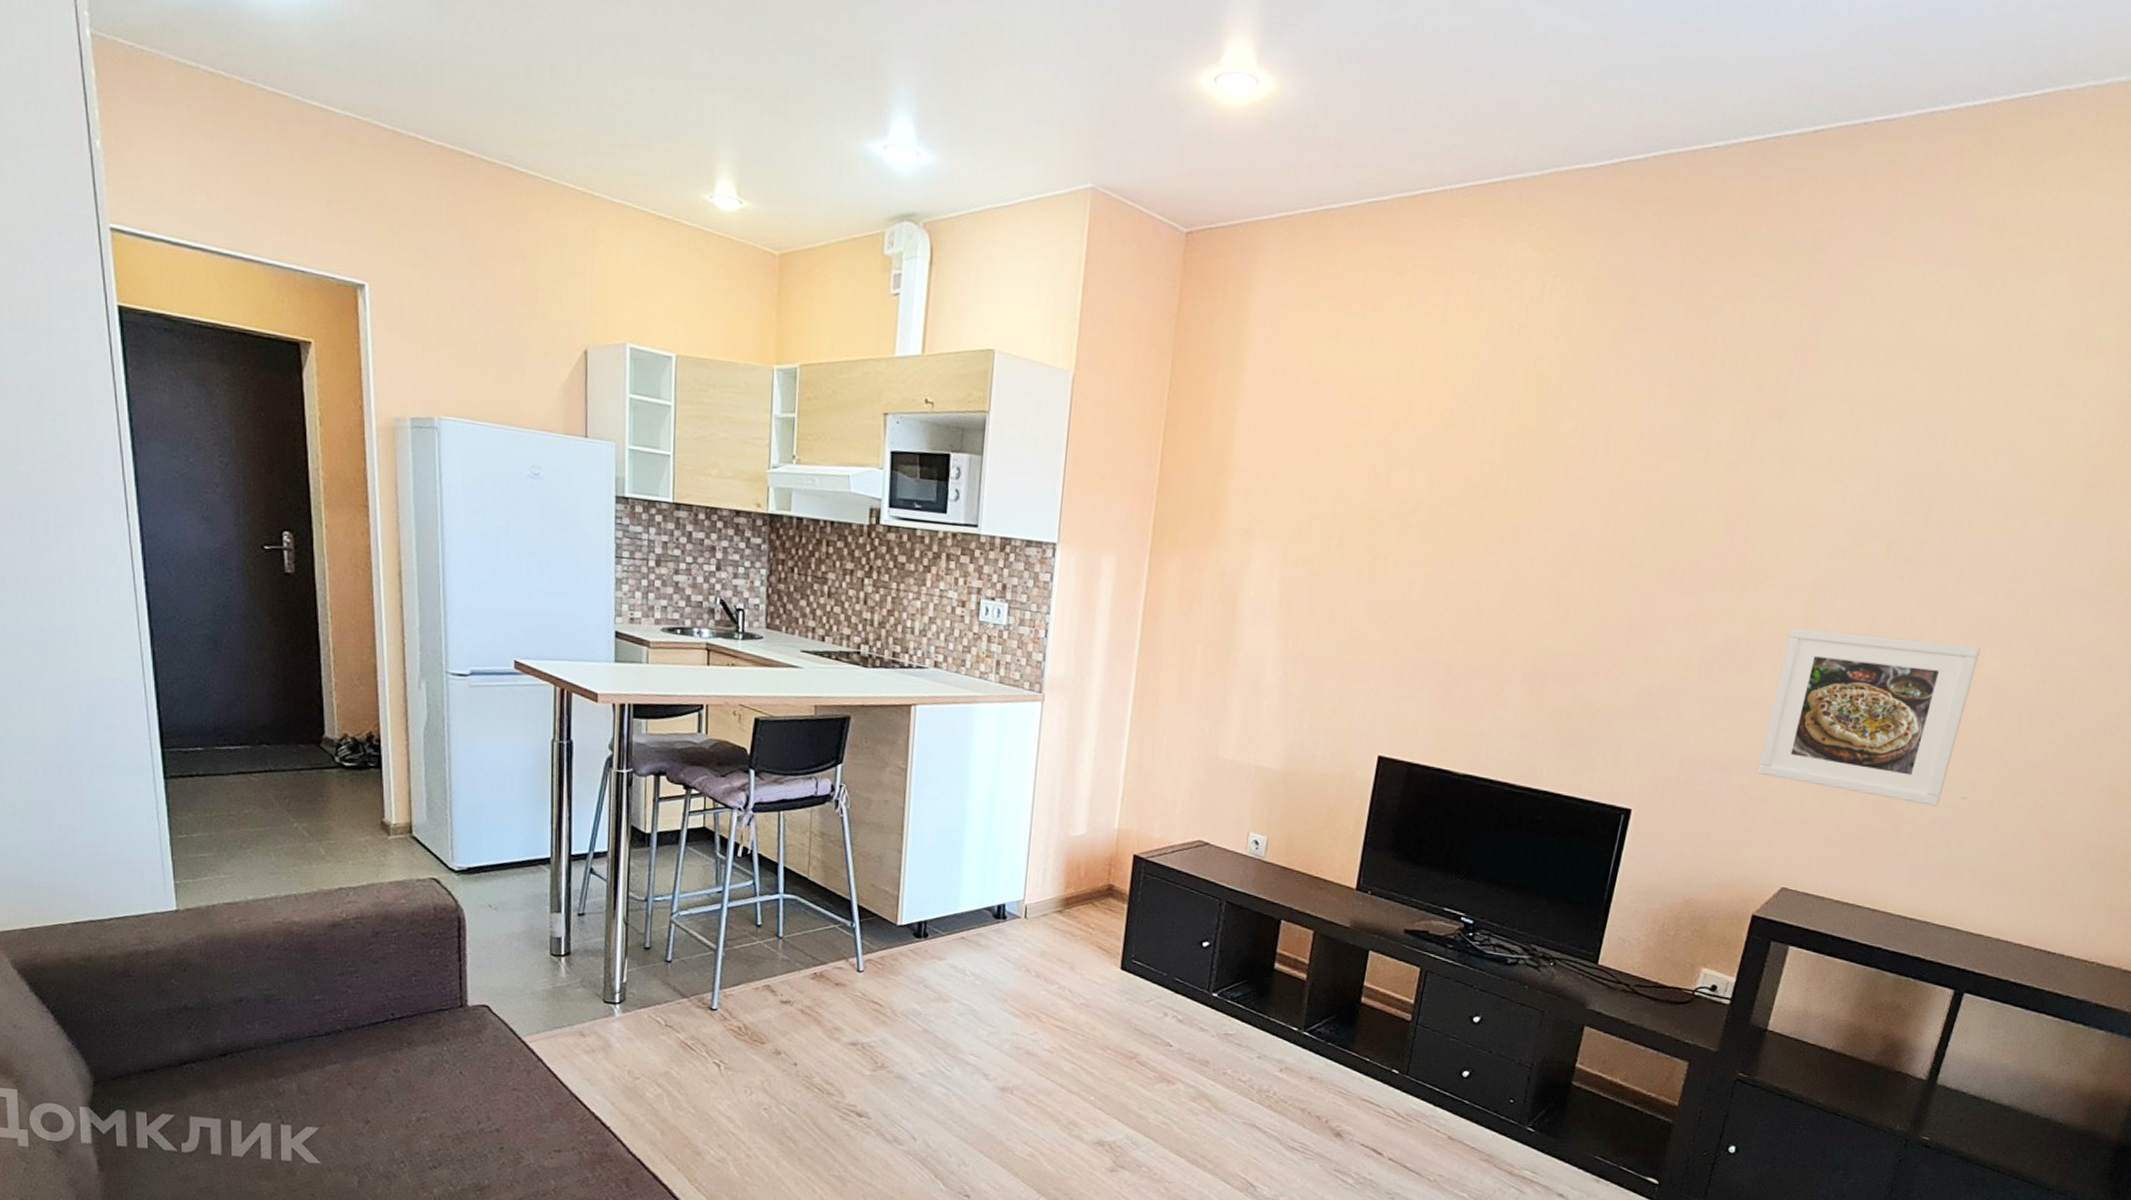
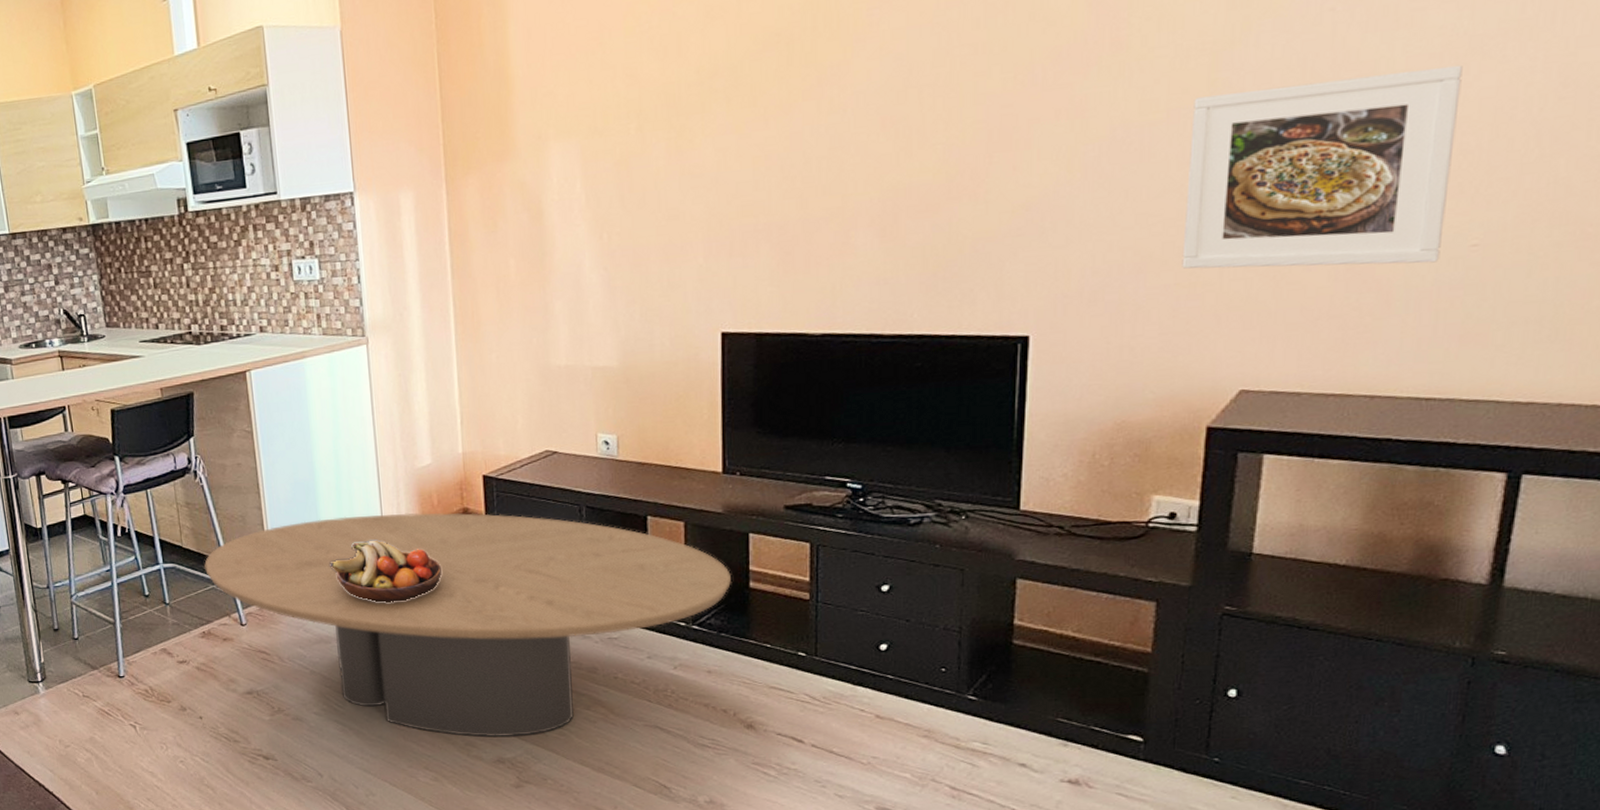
coffee table: none [829,872,1346,1121] -> present [204,512,731,737]
fruit bowl: none [963,902,1077,970] -> present [330,540,442,603]

